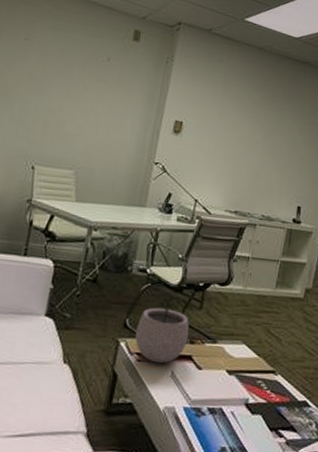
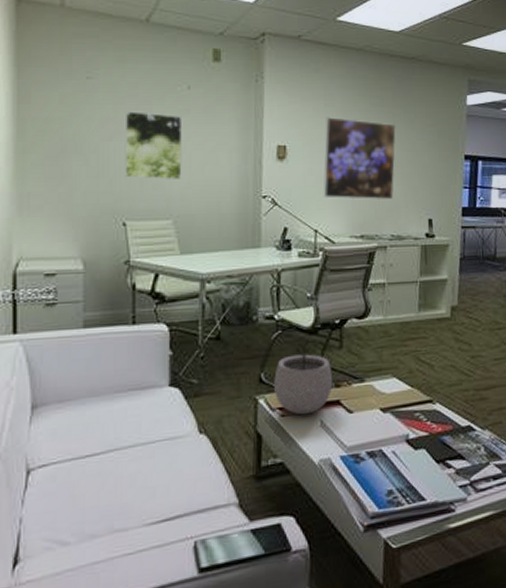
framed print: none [41,72,99,137] -> present [124,111,183,179]
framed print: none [207,102,282,184] -> present [323,117,396,200]

